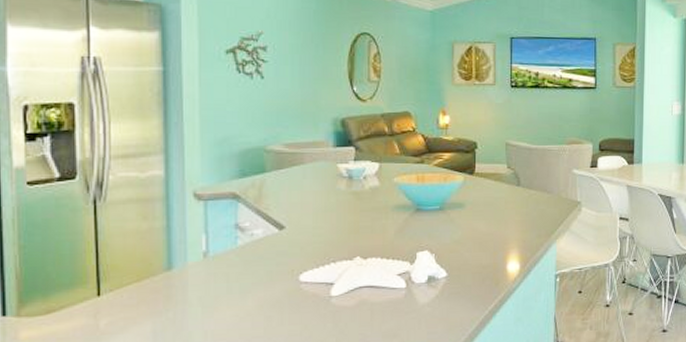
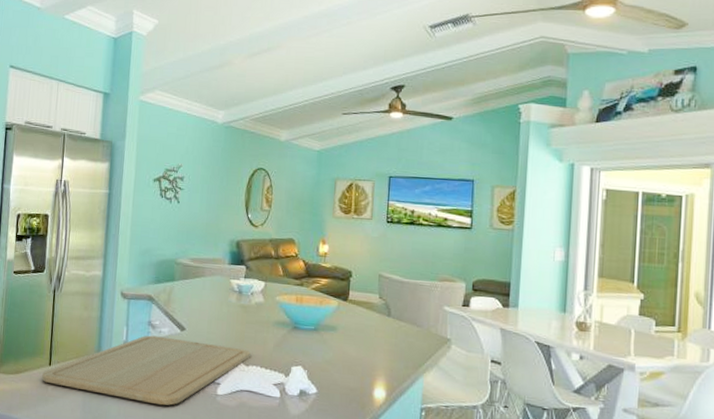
chopping board: none [88,239,368,320] -> present [42,335,251,406]

